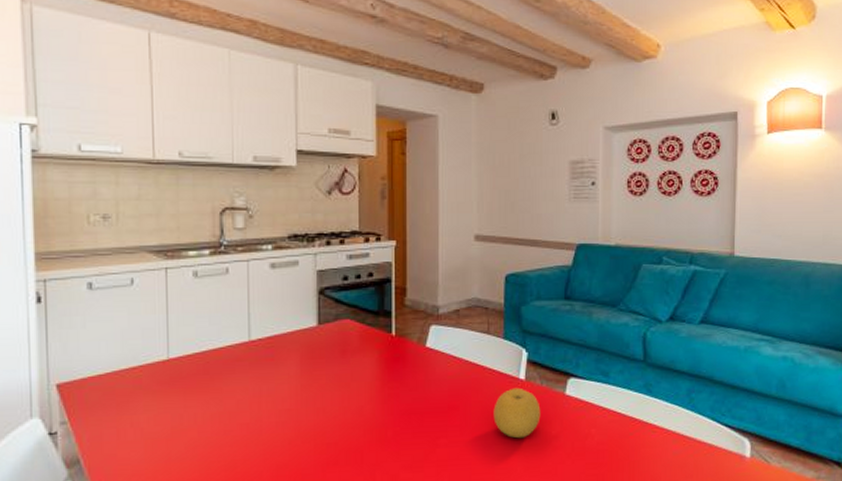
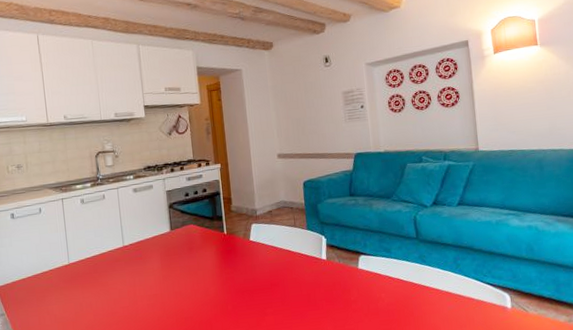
fruit: present [493,387,541,439] -> none [305,266,341,305]

